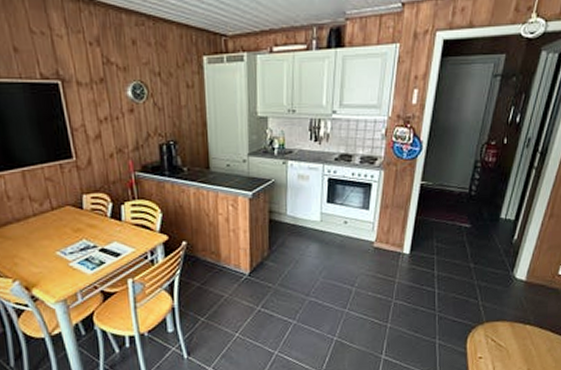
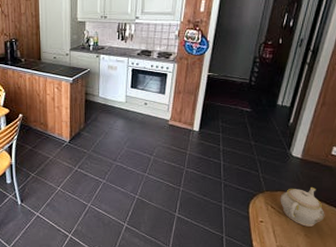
teapot: none [501,313,550,360] -> present [280,186,325,227]

